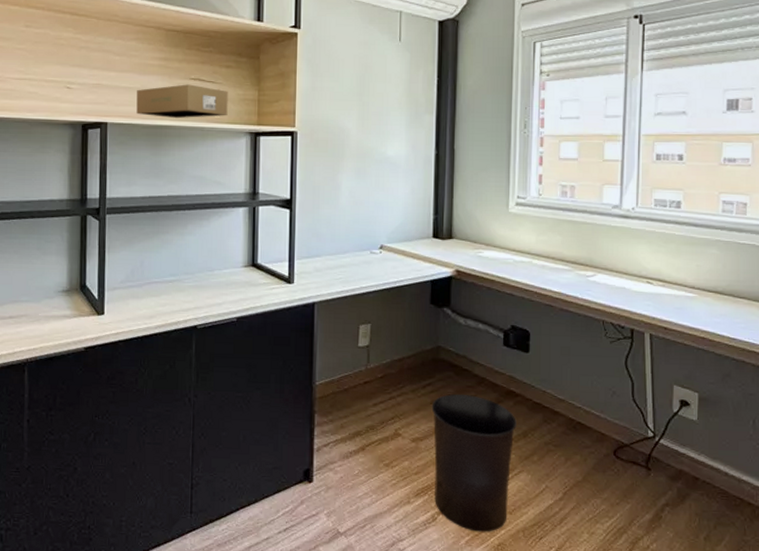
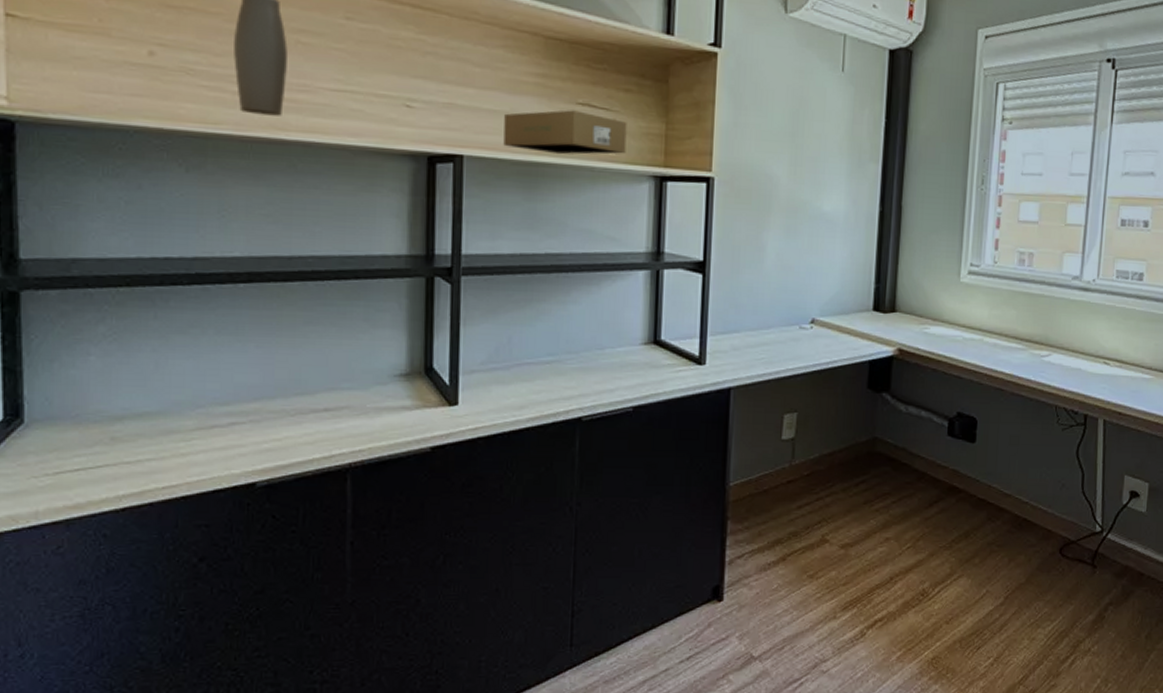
waste bin: present [431,393,516,532] -> none [864,491,958,646]

